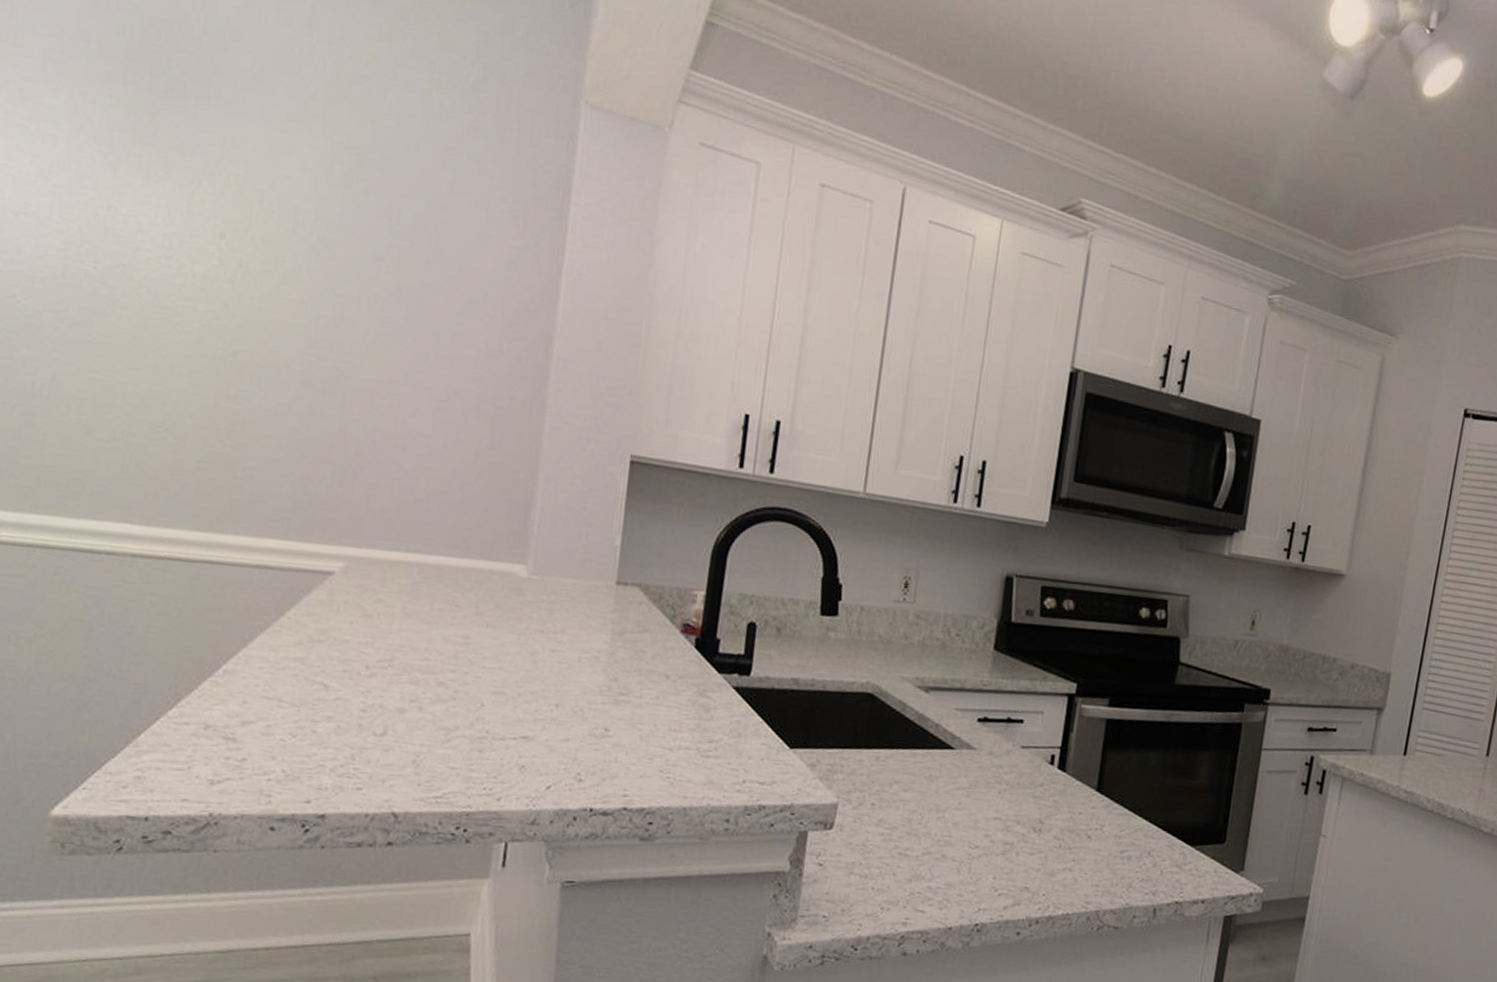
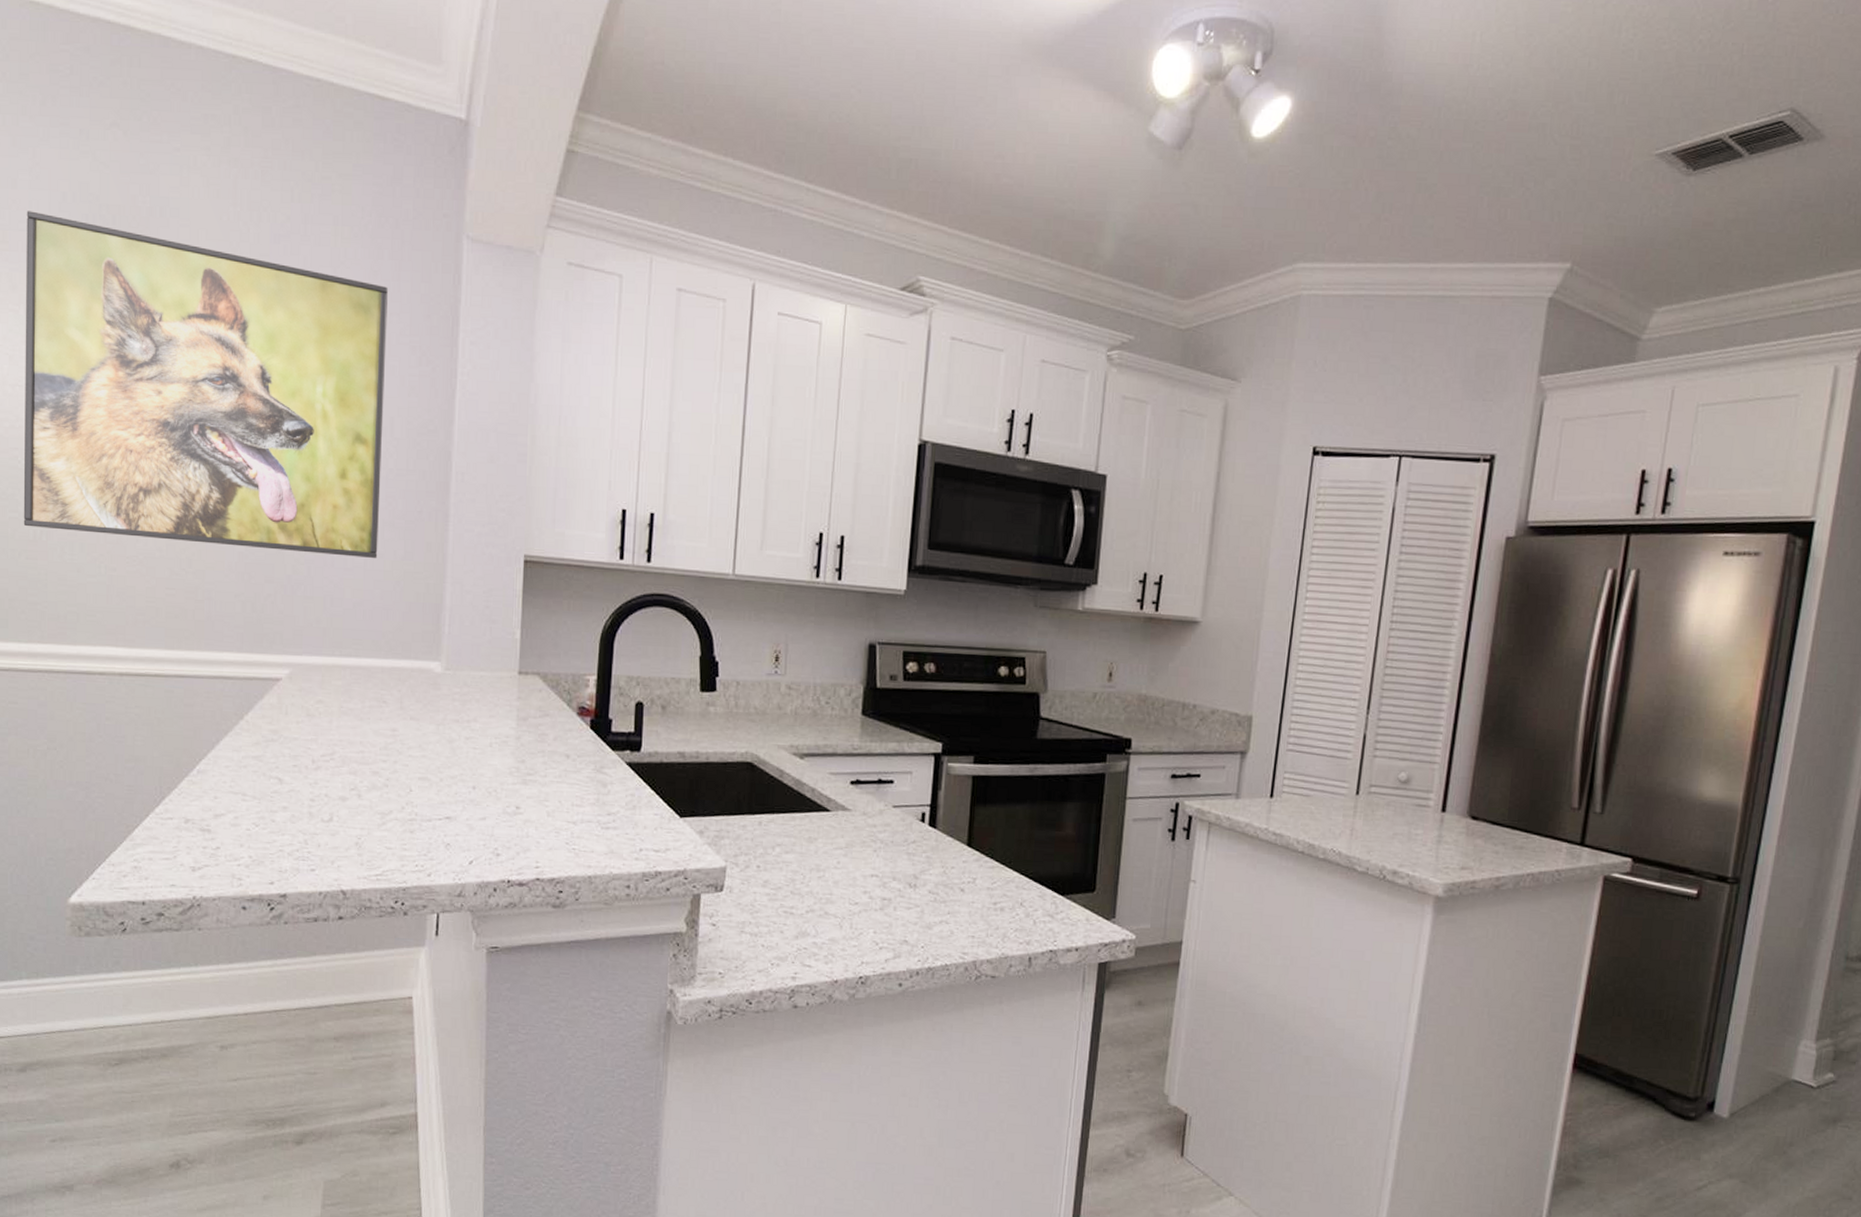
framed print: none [19,12,489,447] -> present [23,211,388,559]

